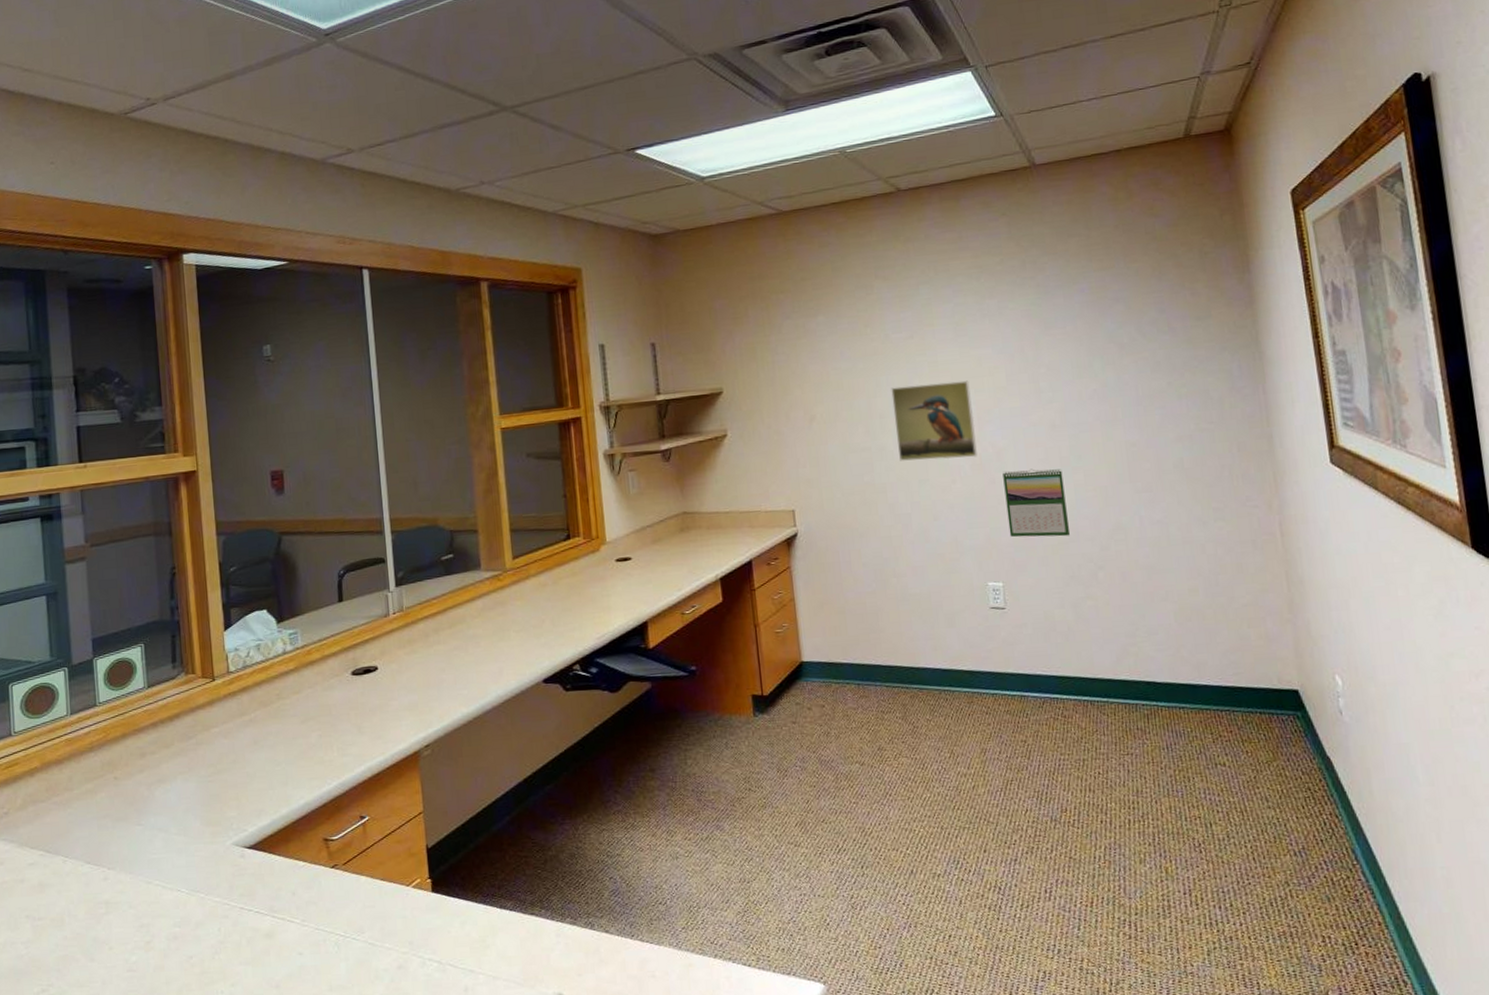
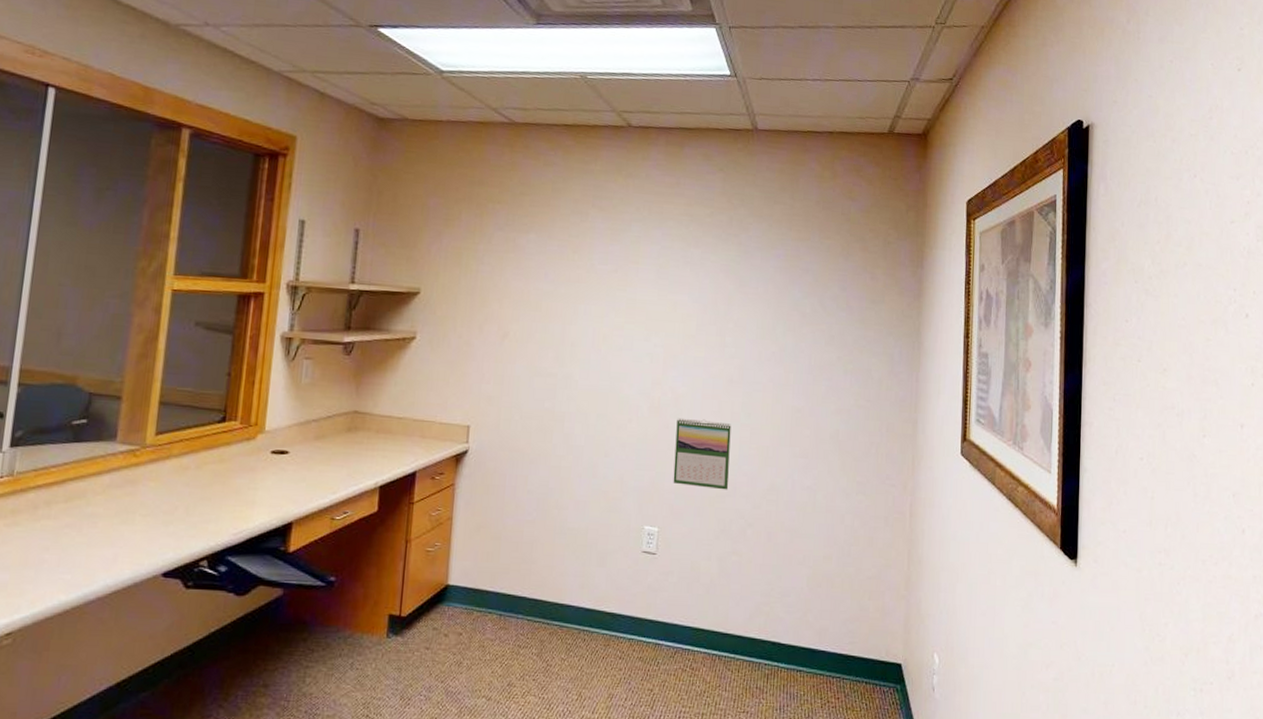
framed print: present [891,380,977,461] -> none [582,317,662,400]

